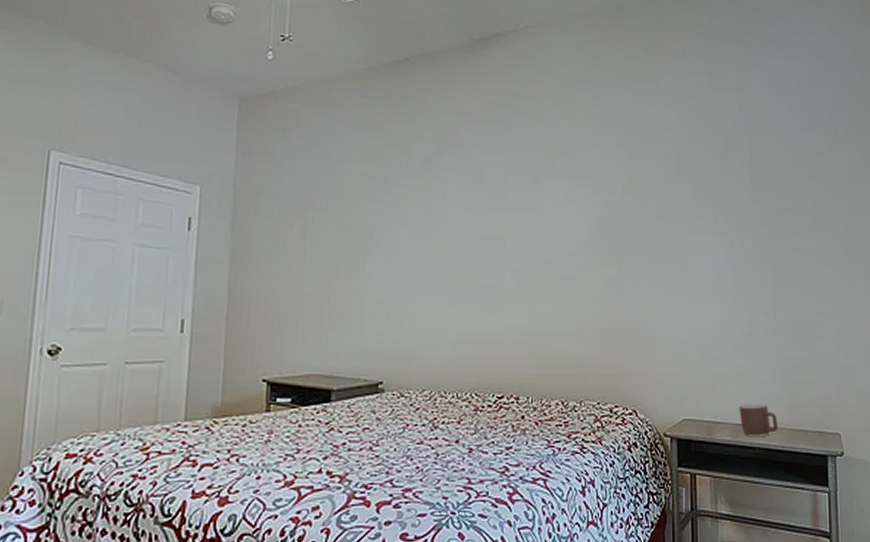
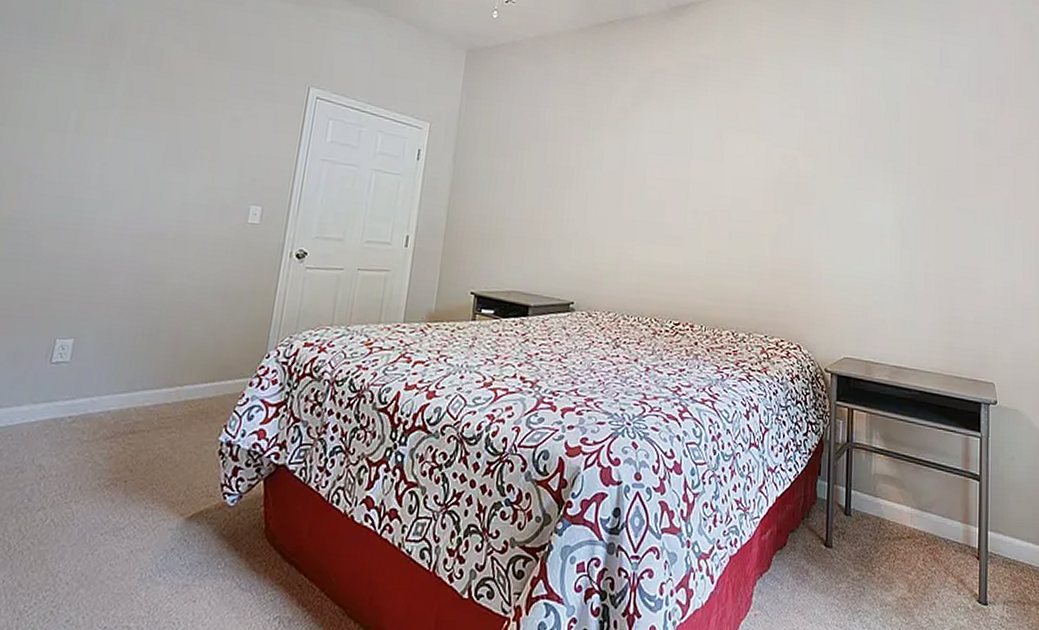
mug: present [739,404,778,437] -> none [897,348,934,381]

